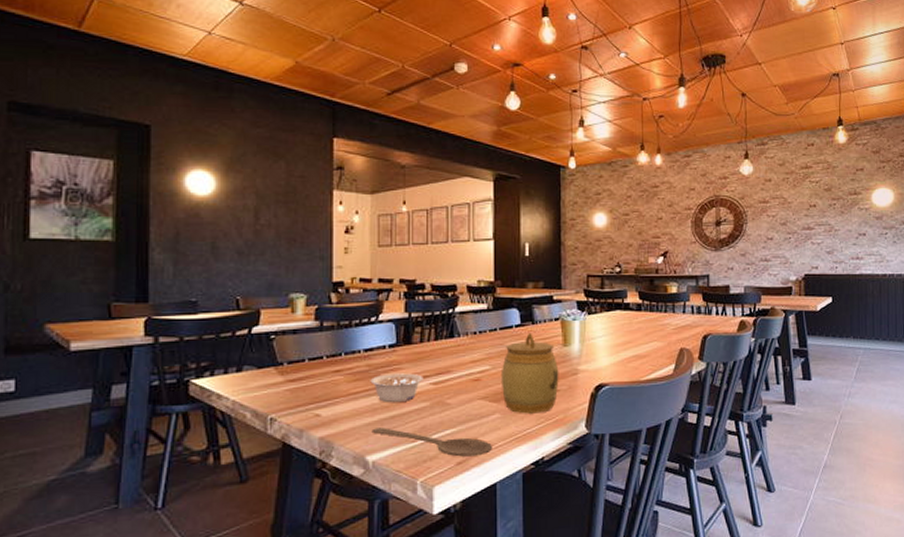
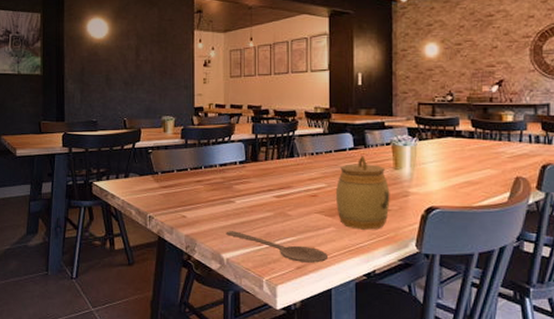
legume: present [370,373,423,403] -> none [224,186,268,211]

